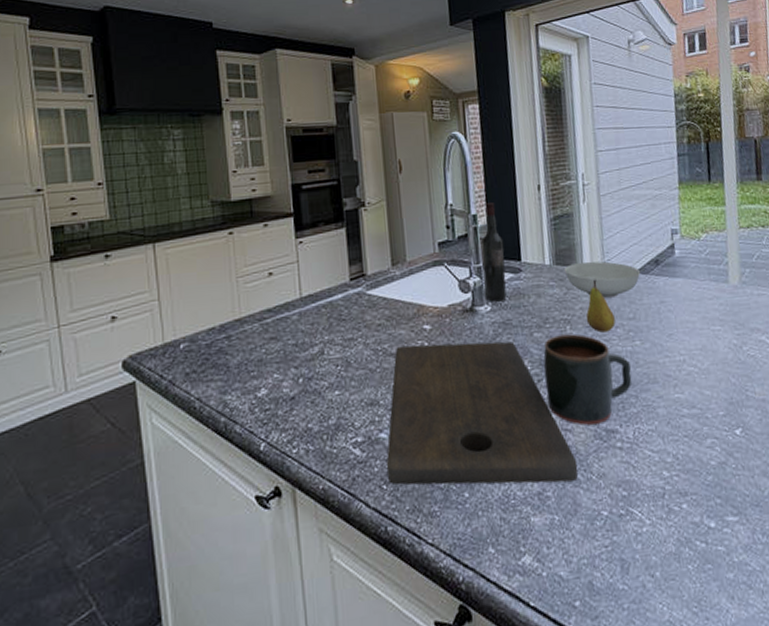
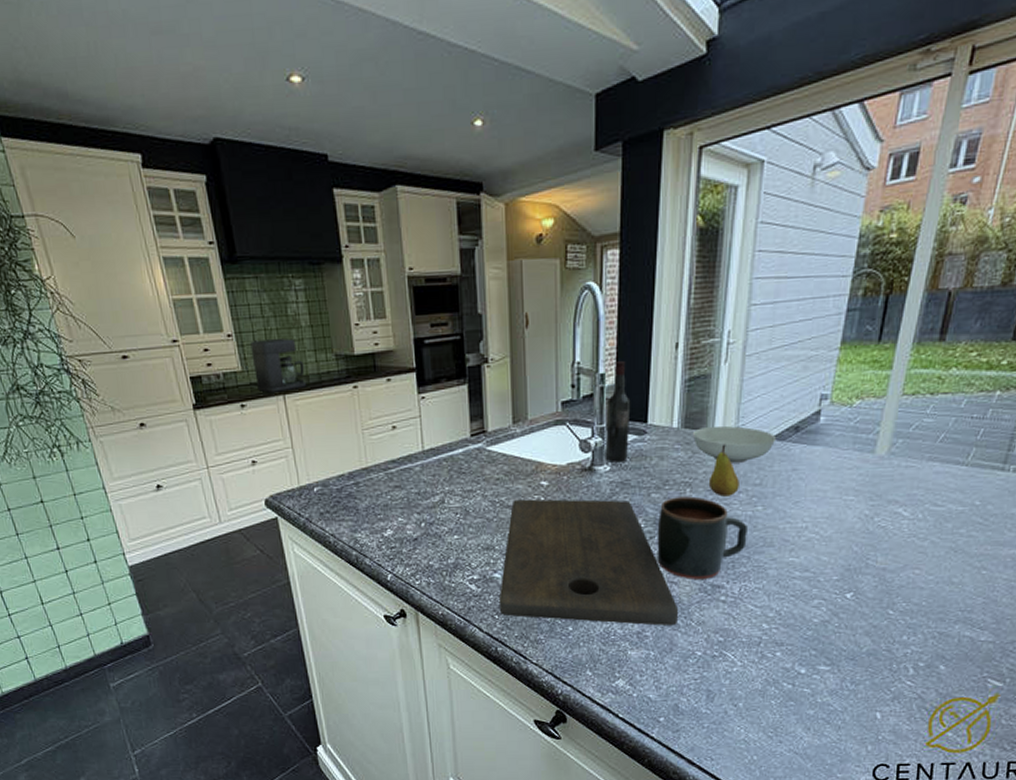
coffee maker: none [122,185,180,243] -> present [250,338,307,394]

